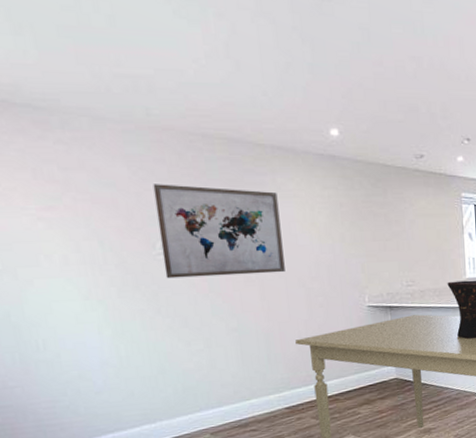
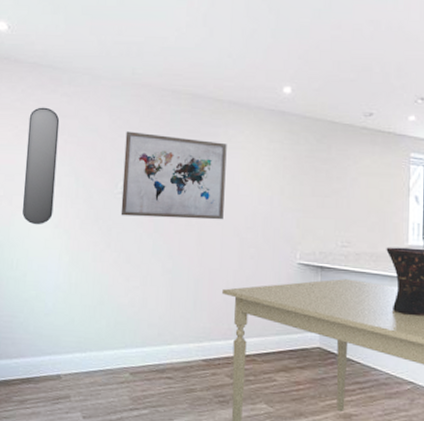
home mirror: none [14,158,79,299] -> present [22,107,60,225]

